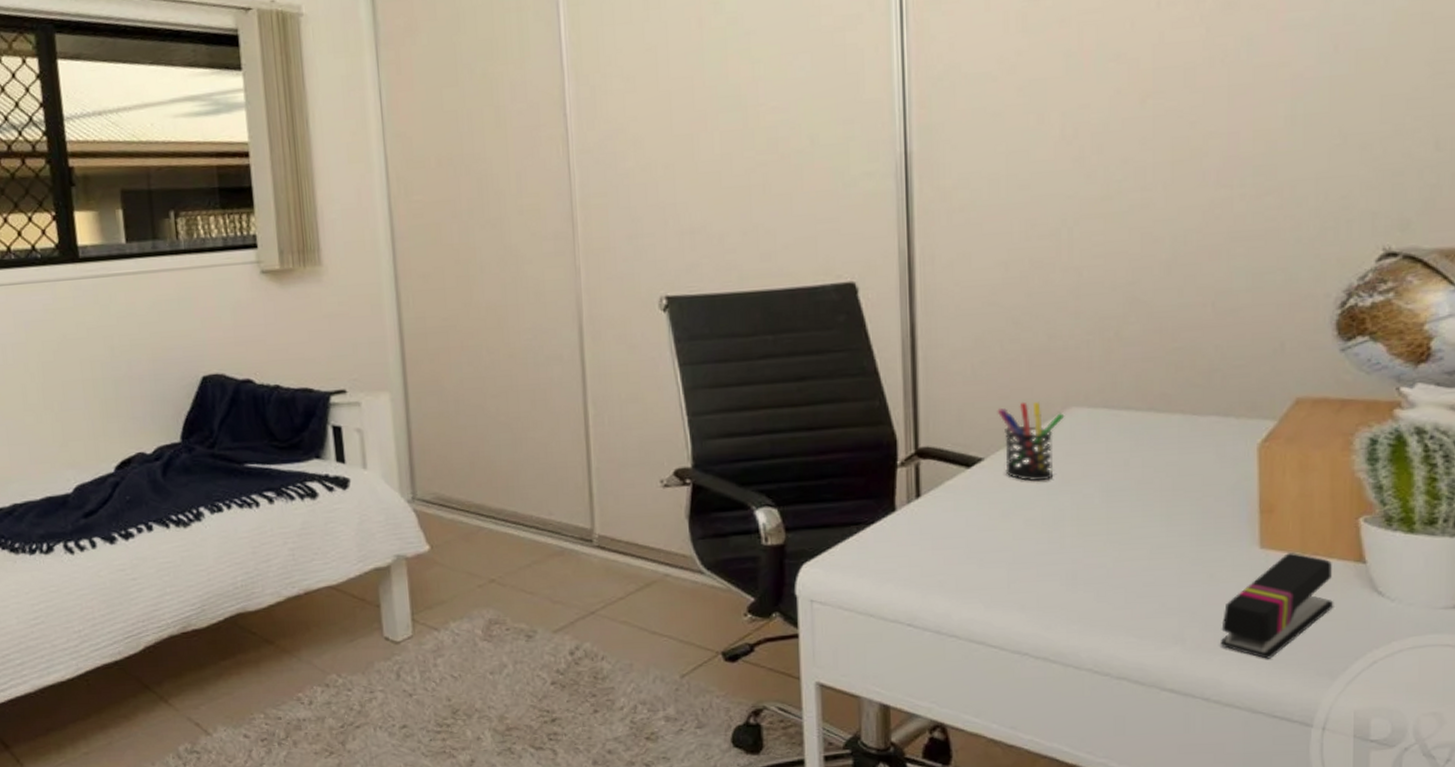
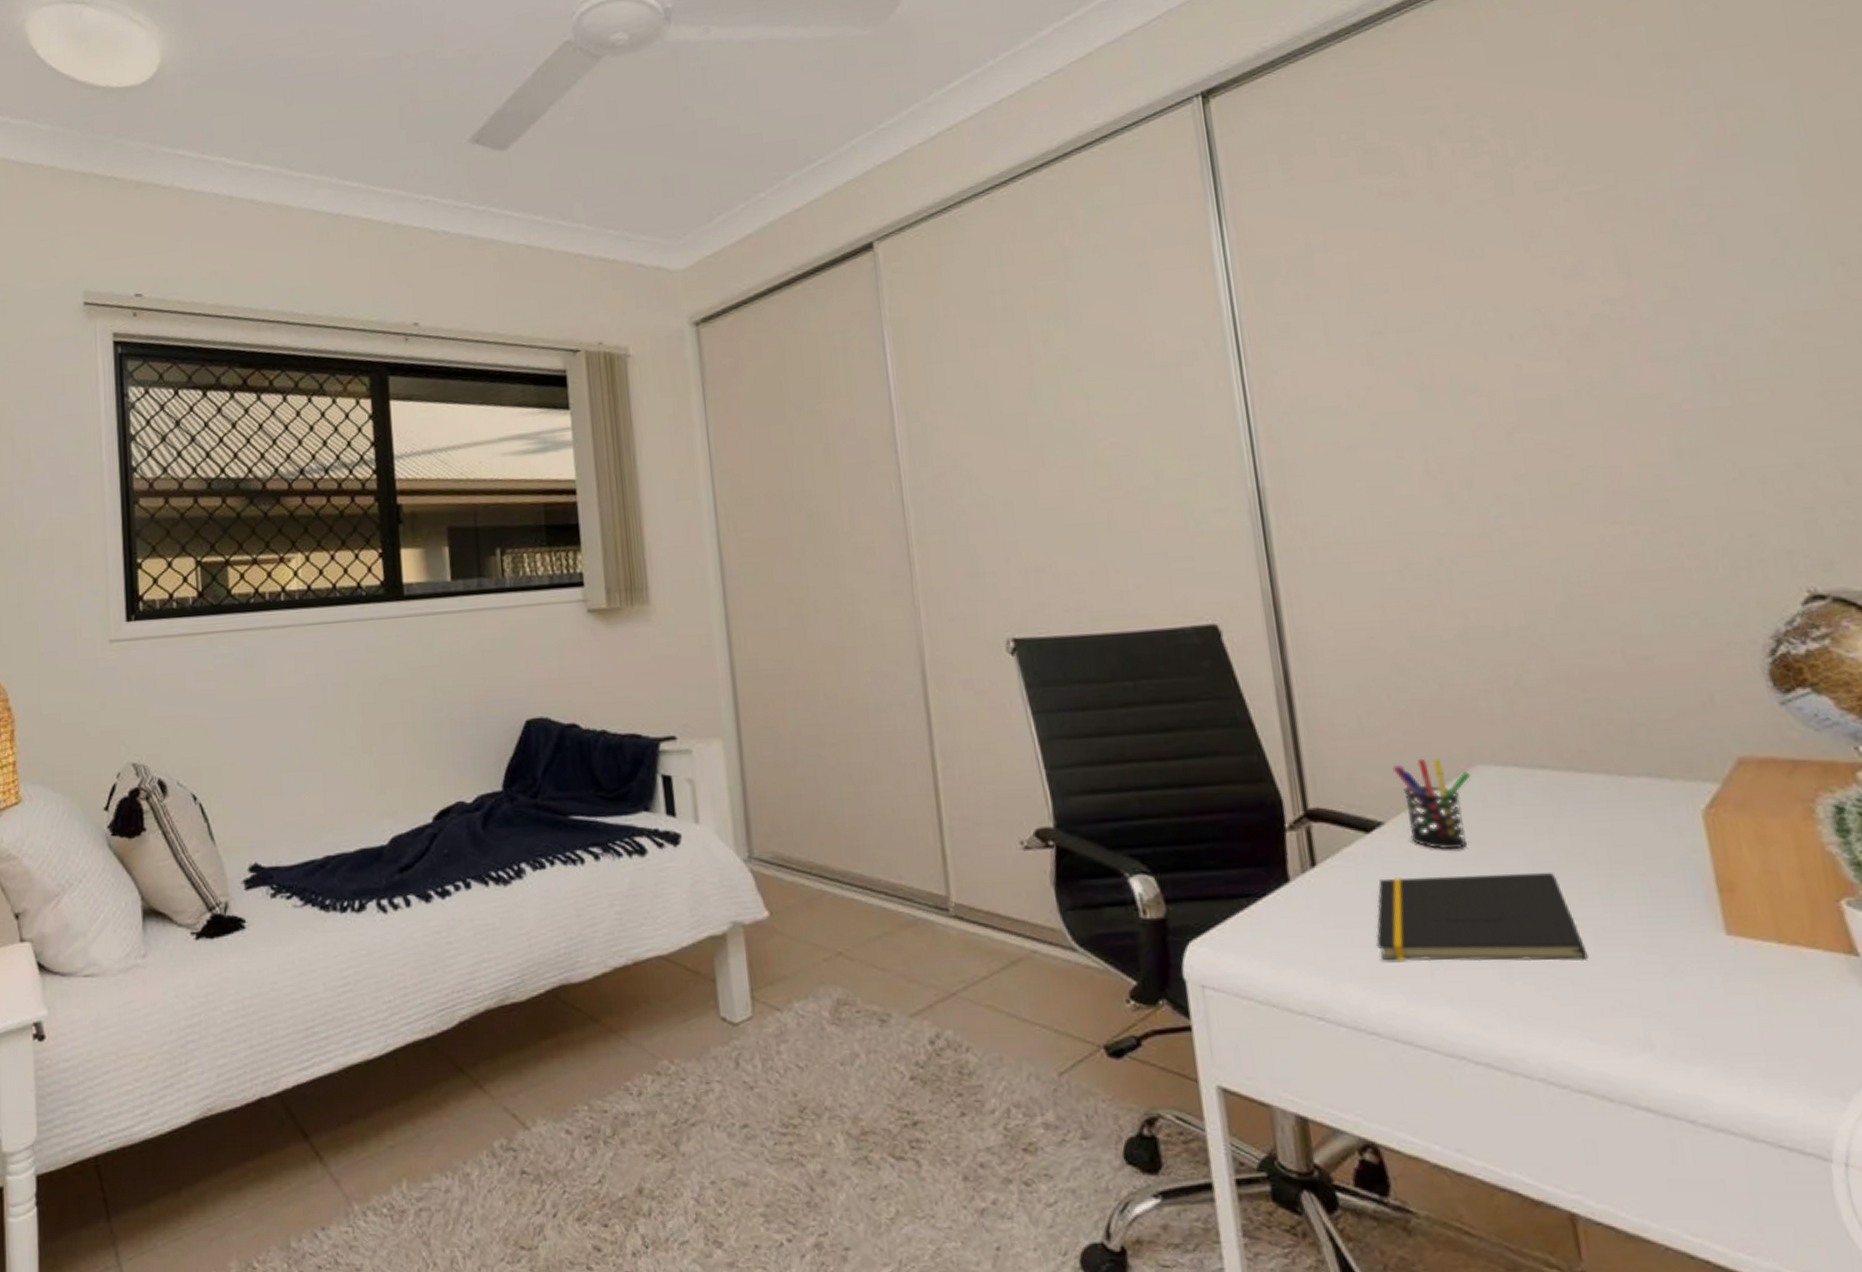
notepad: none [965,498,1142,576] -> present [1376,872,1588,962]
stapler: present [1221,553,1334,659] -> none [1695,941,1831,1073]

